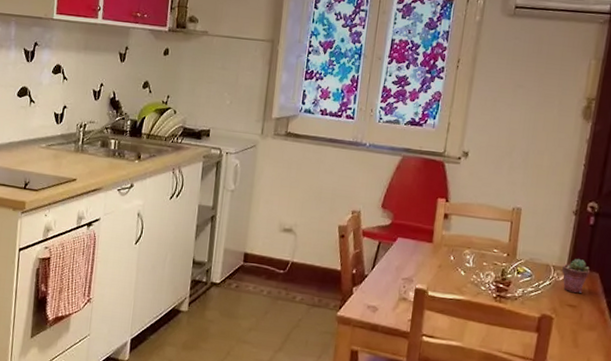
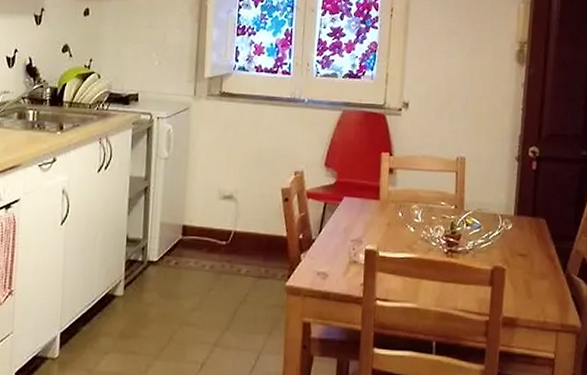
potted succulent: present [562,259,590,293] -> none [510,206,537,241]

